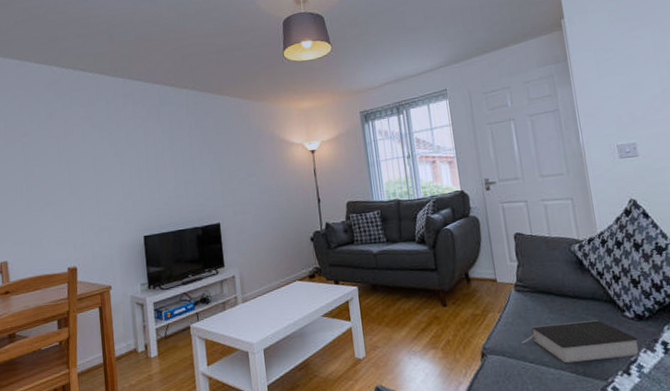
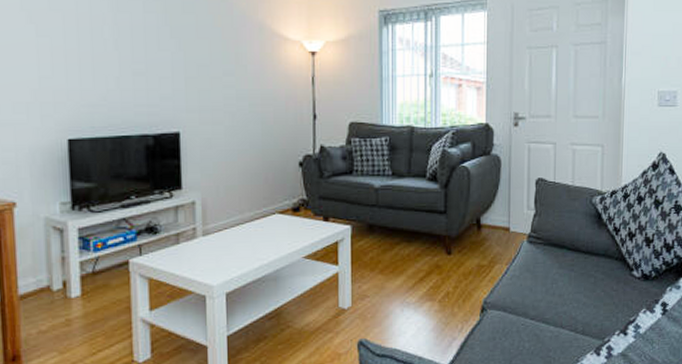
book: present [522,320,641,364] -> none [526,278,642,322]

